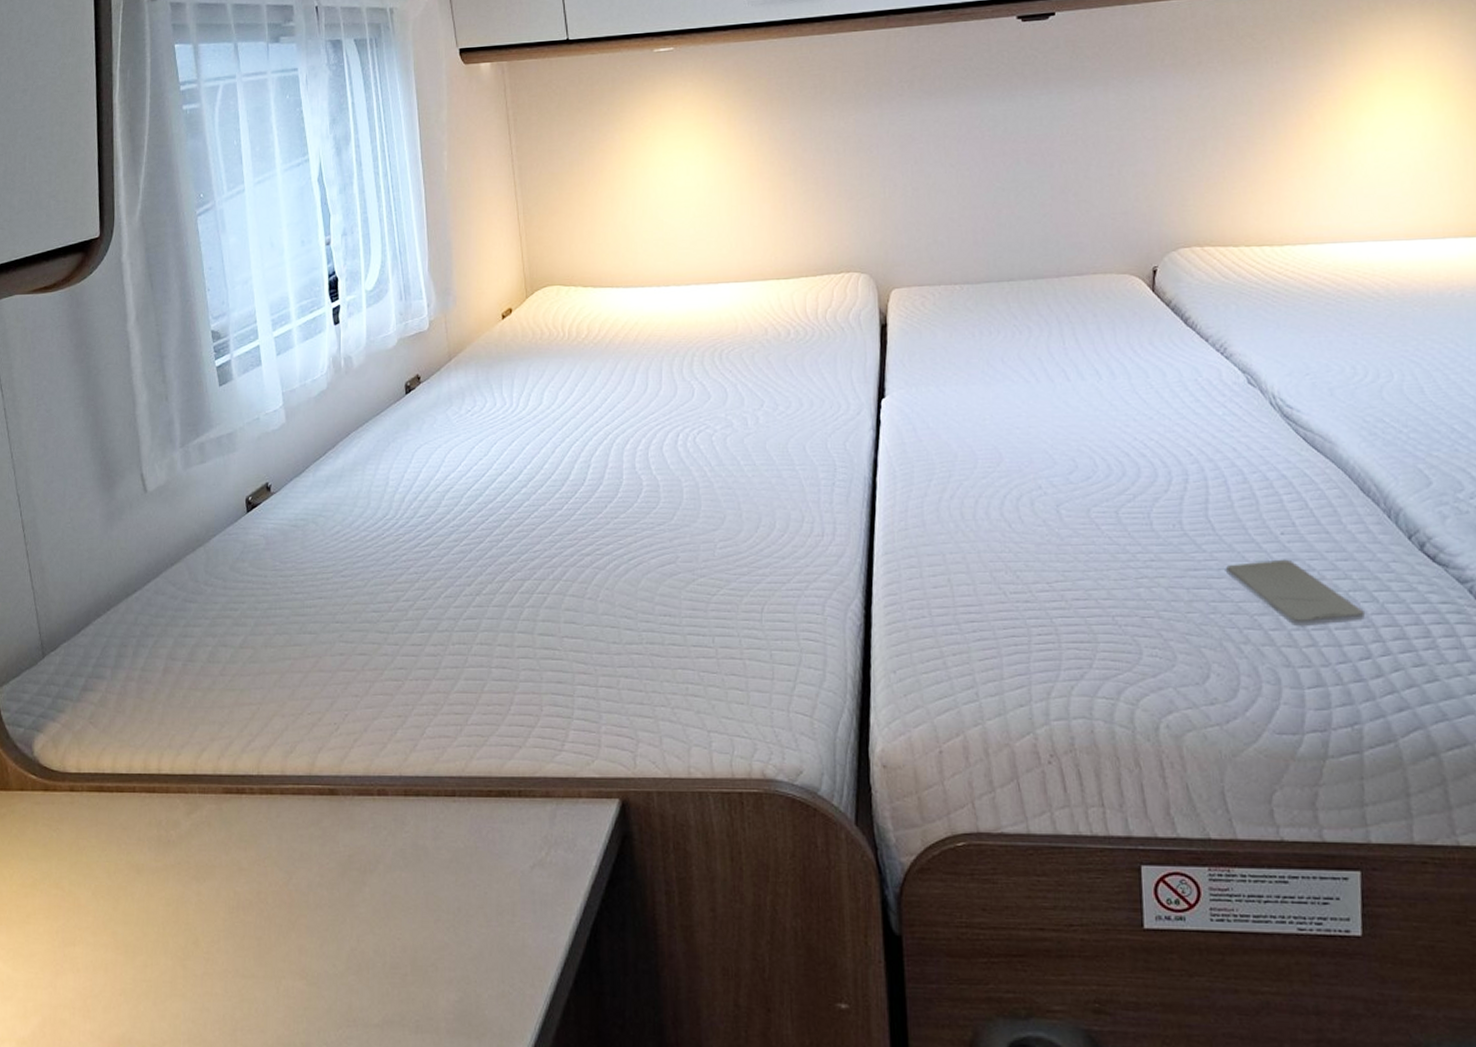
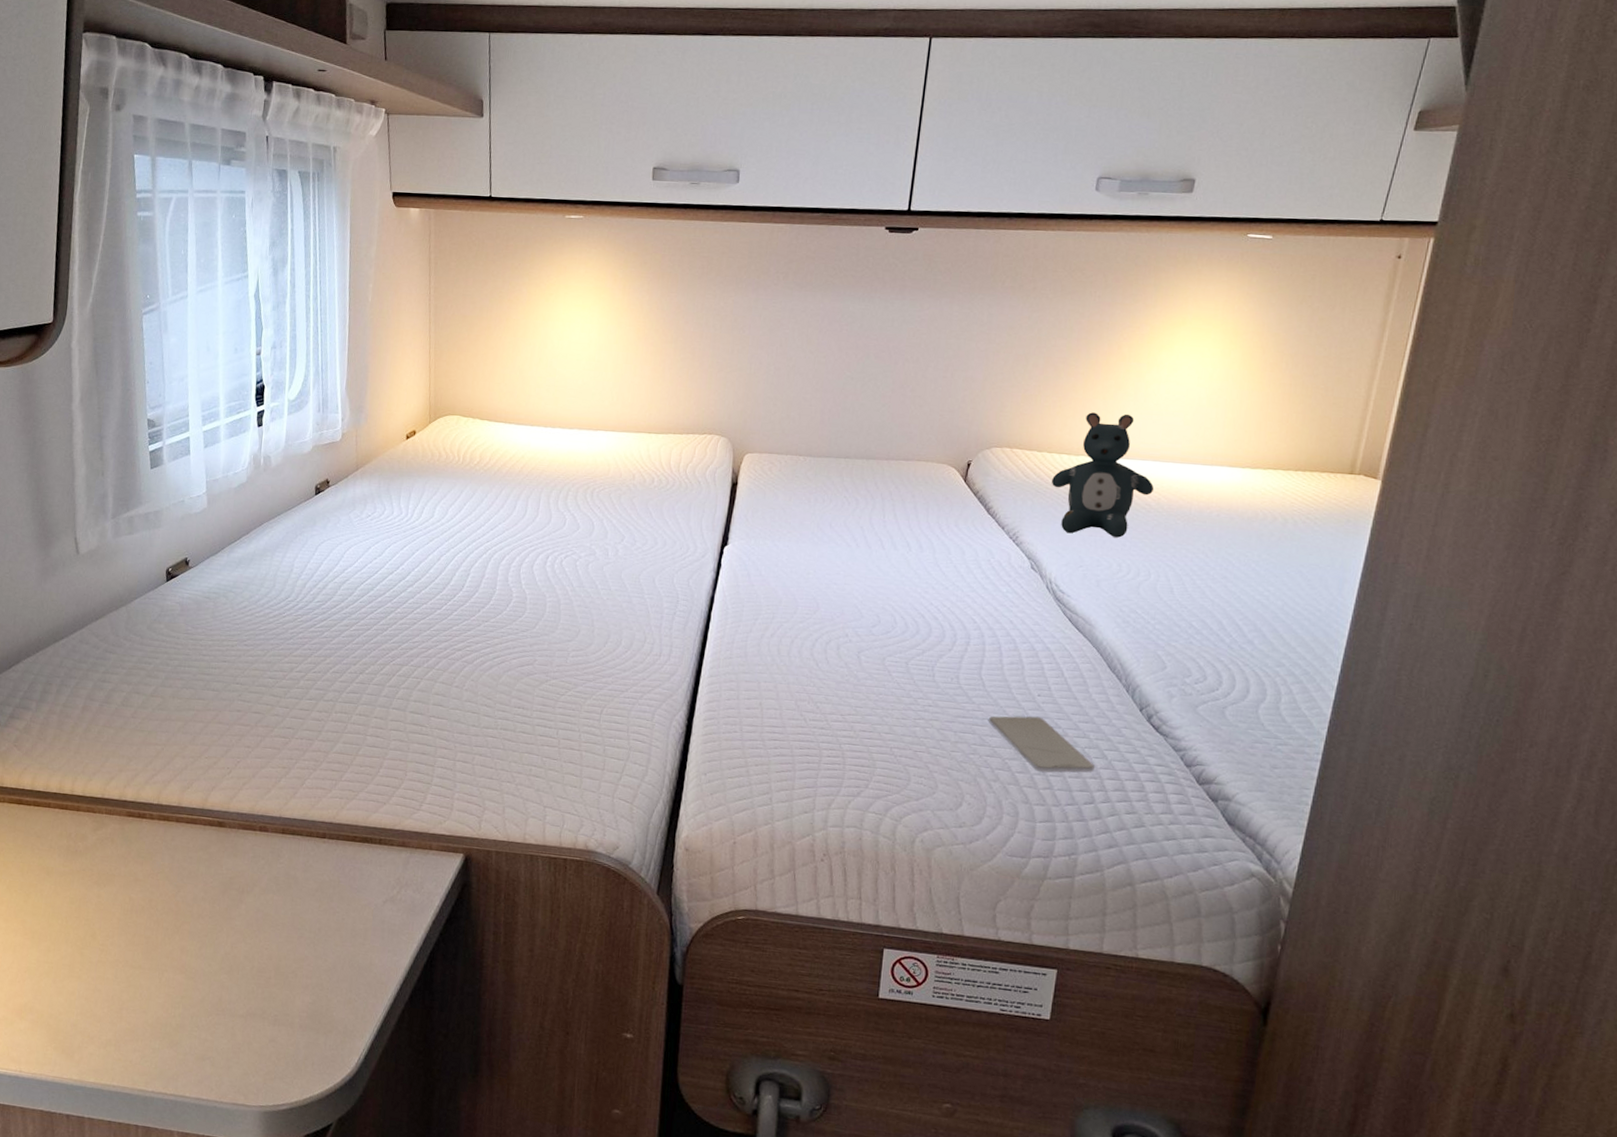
stuffed animal: none [1255,191,1380,337] -> present [1051,412,1154,538]

